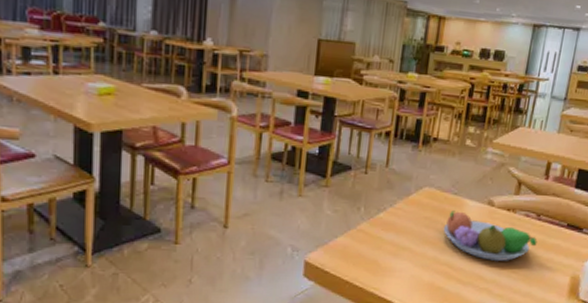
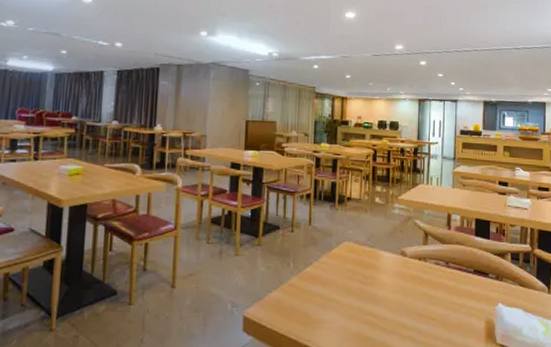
fruit bowl: present [443,210,537,261] -> none [364,262,449,308]

